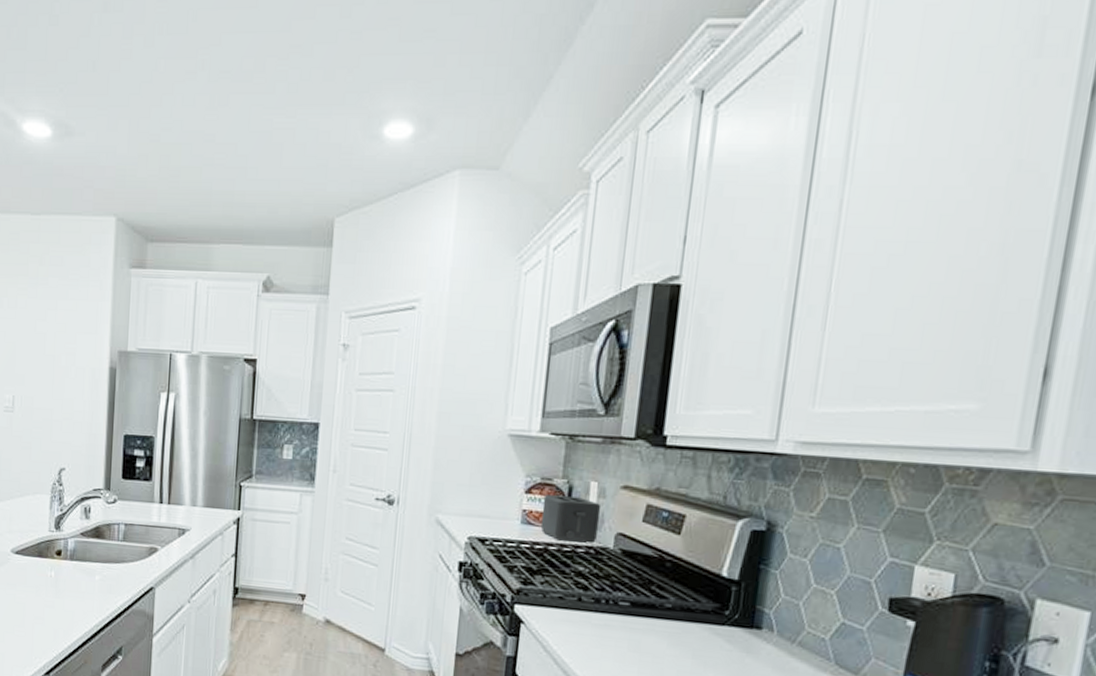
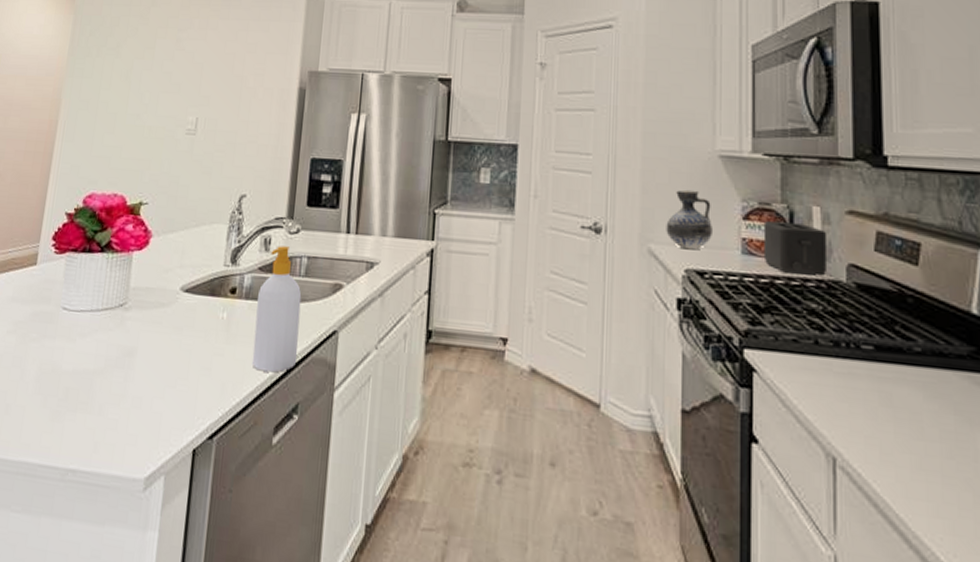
soap bottle: none [79,514,121,622] -> present [252,246,302,373]
ceramic jug: none [453,465,498,520] -> present [666,189,714,250]

